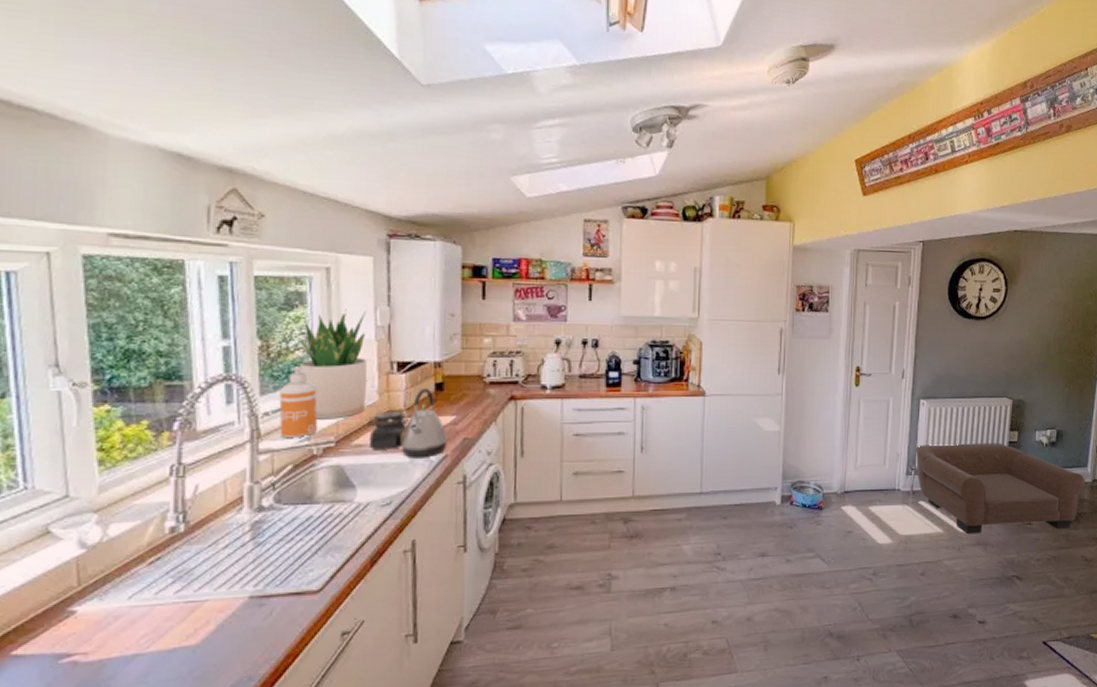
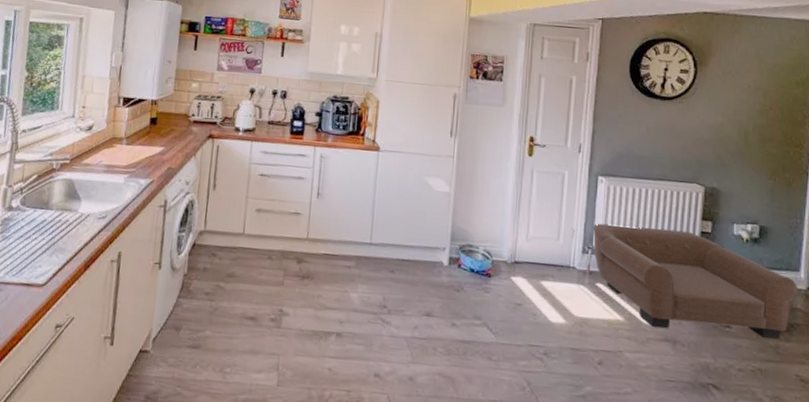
soap dispenser: present [279,367,318,439] -> none [31,95,62,154]
planter: present [298,309,368,420] -> none [52,51,105,141]
jar: present [367,410,410,449] -> none [95,137,128,171]
kettle: present [400,389,449,458] -> none [118,121,157,181]

